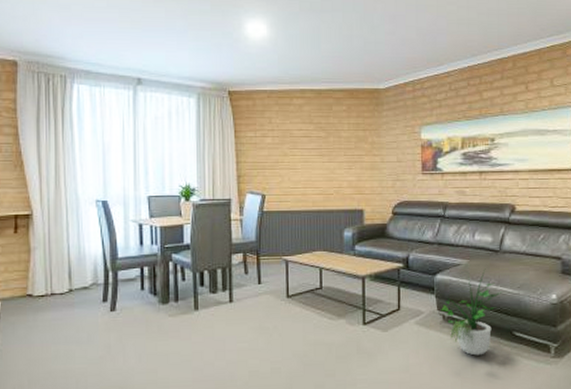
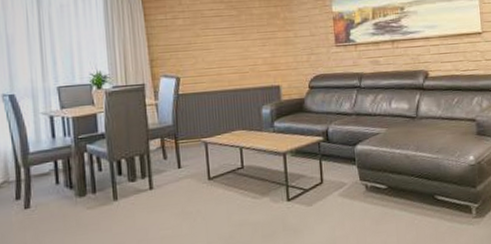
potted plant: present [441,268,501,356] -> none [363,135,421,223]

